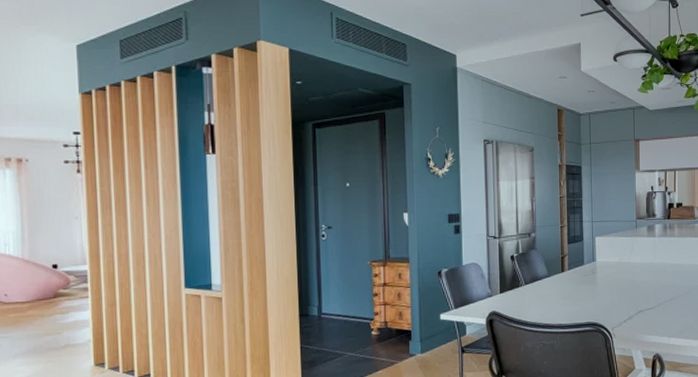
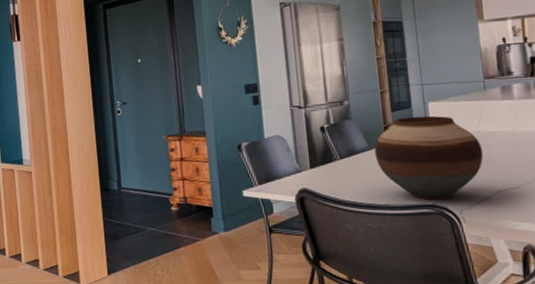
vase: none [552,248,632,320] -> present [374,115,484,200]

